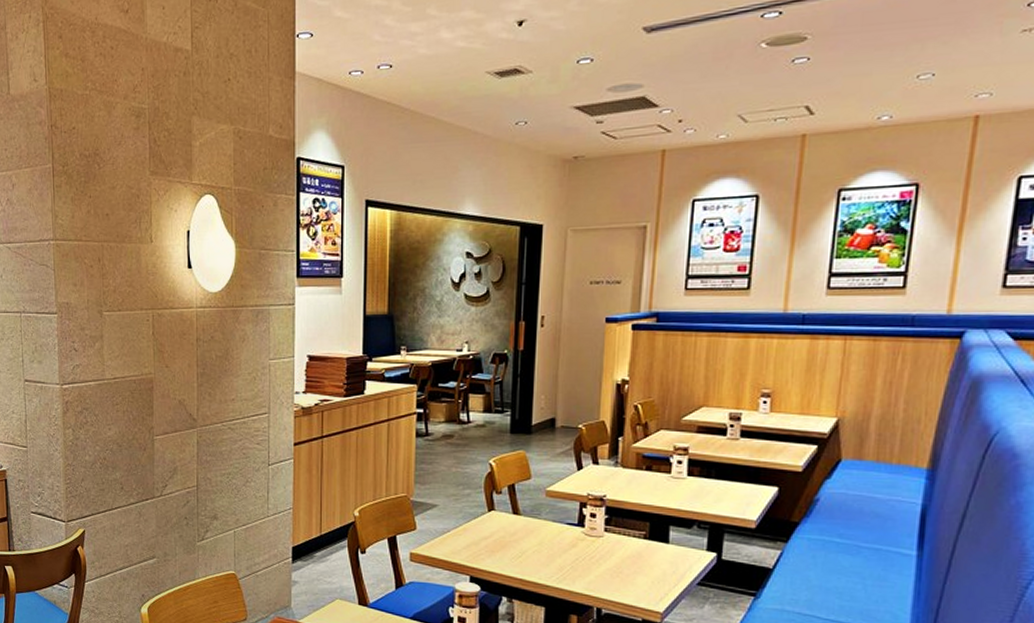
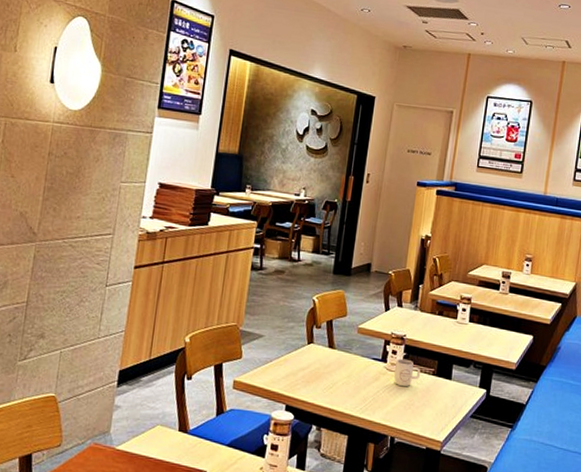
mug: none [594,522,628,553] -> present [393,358,420,387]

